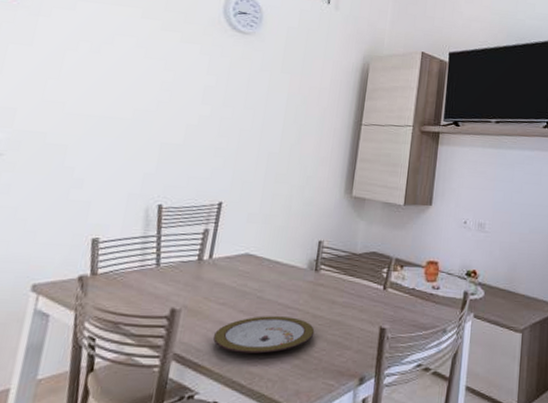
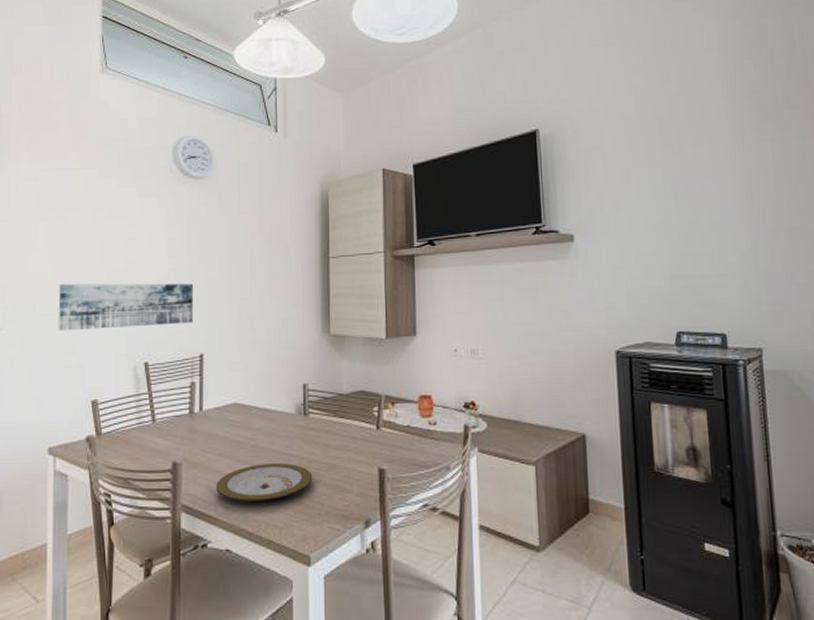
wall art: none [68,115,224,171] -> present [58,283,194,331]

